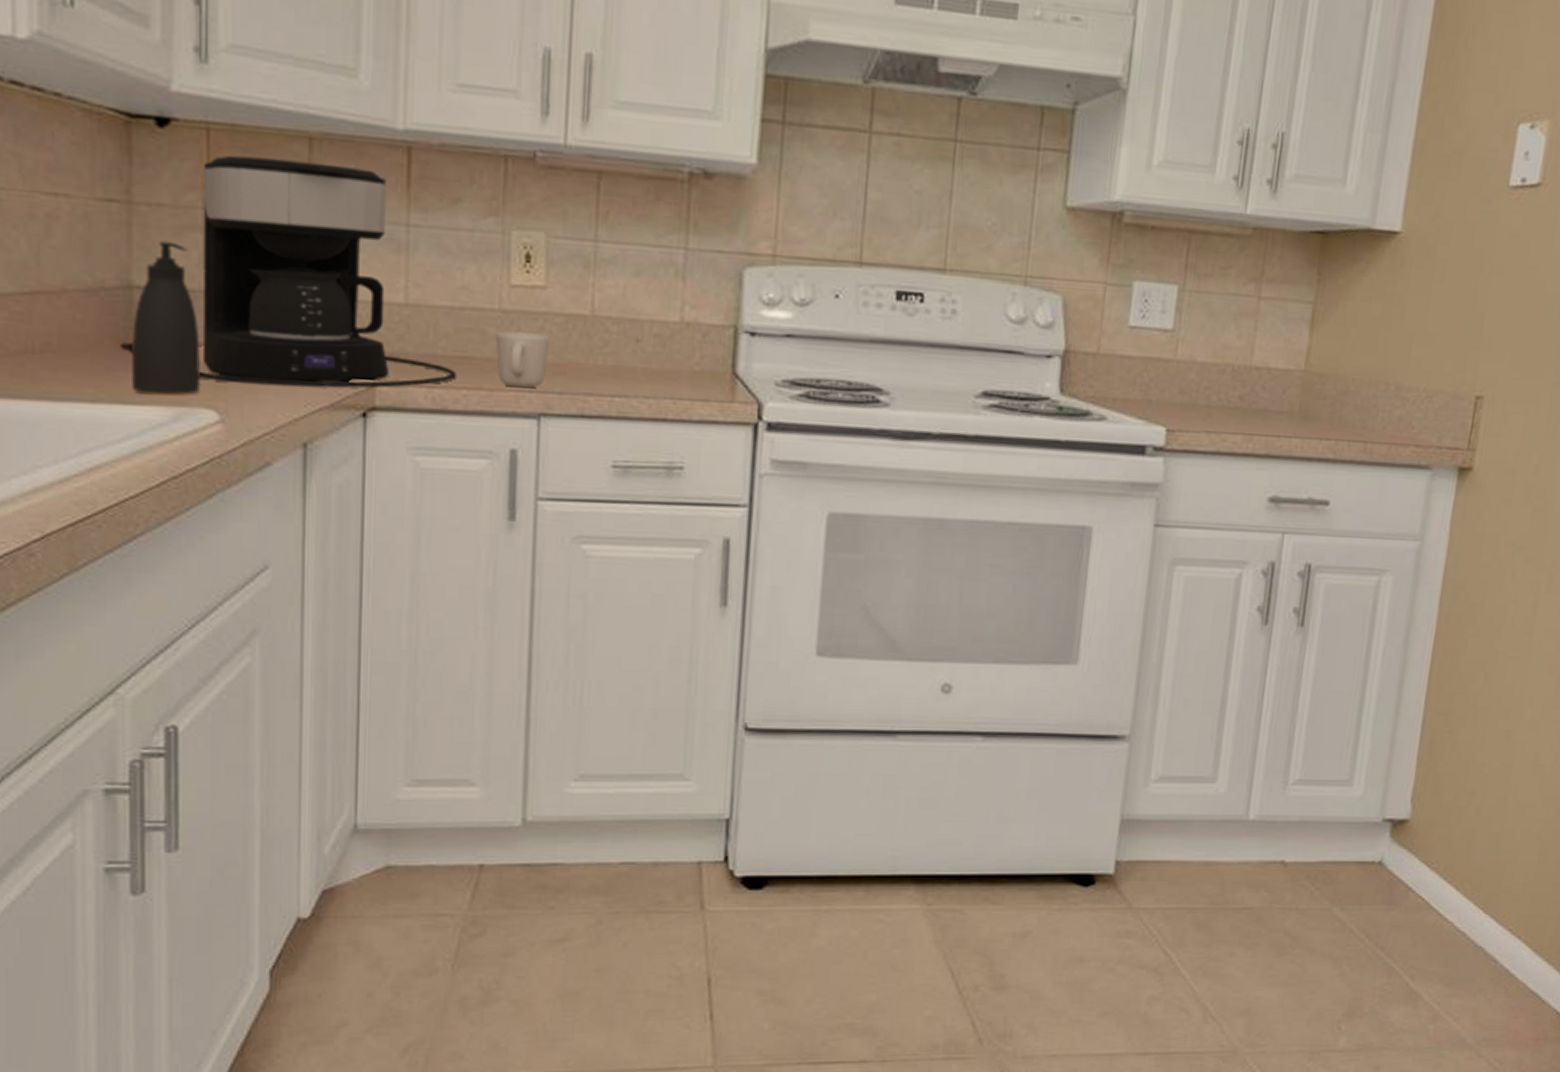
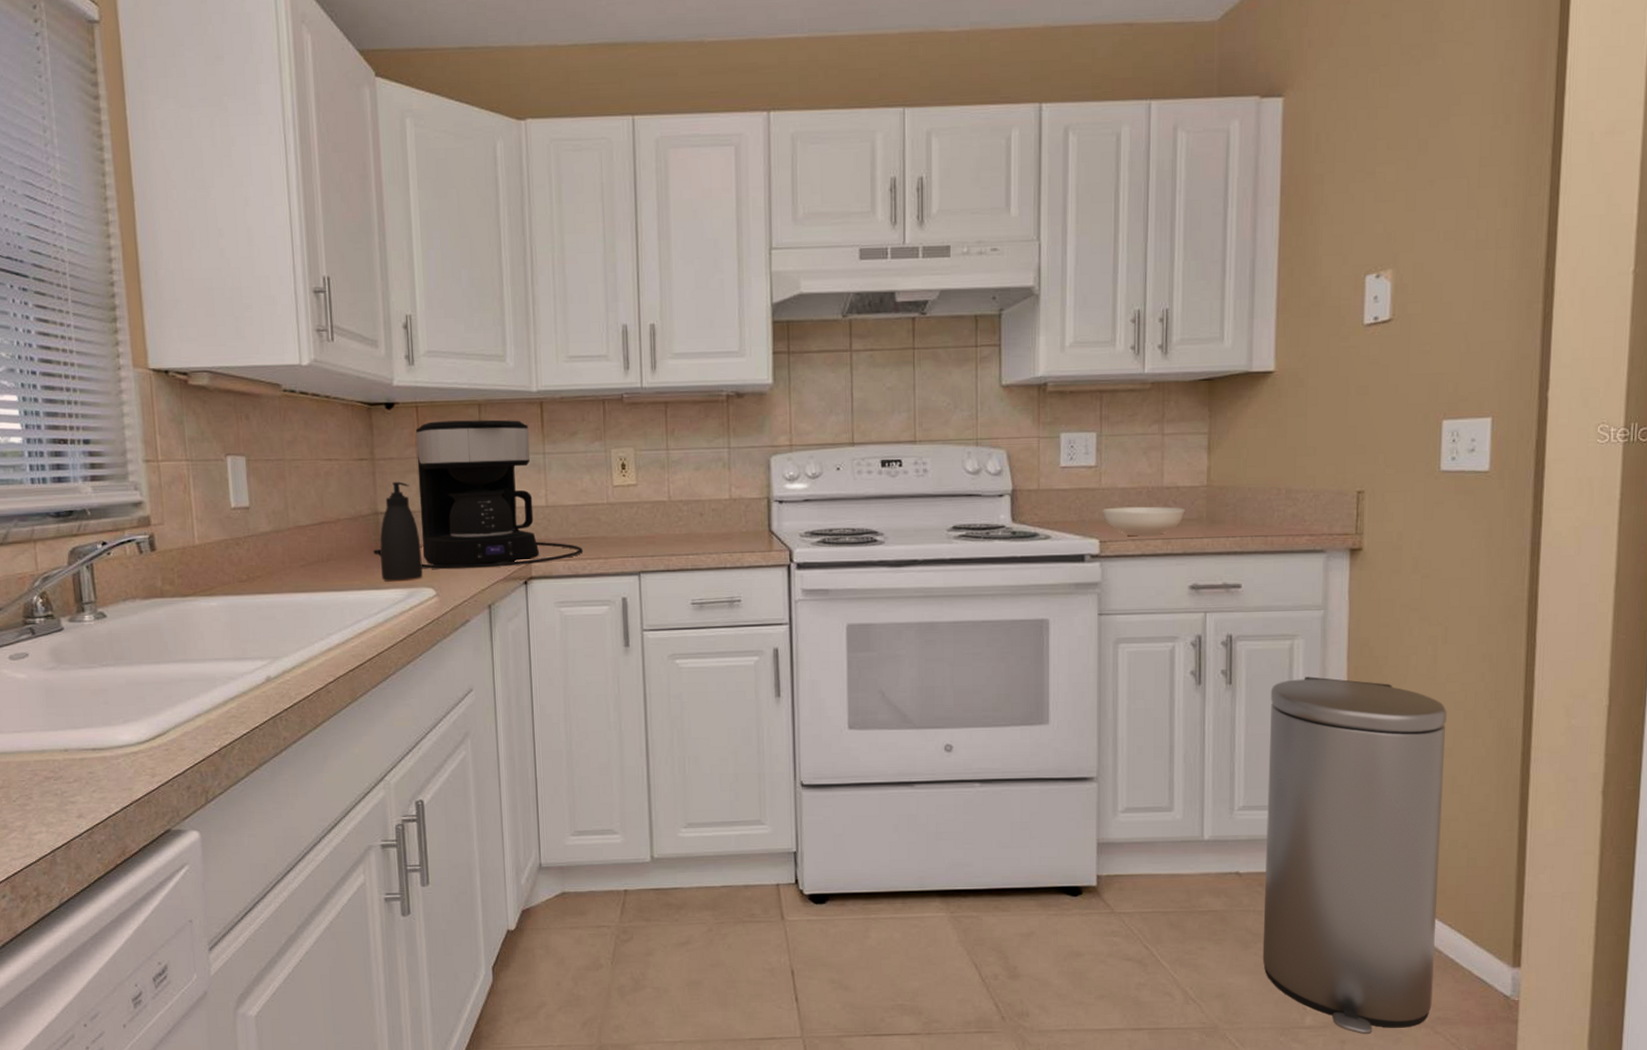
mug: present [495,331,551,388] -> none [606,517,643,555]
bowl: none [1173,386,1276,430] -> present [1102,506,1186,537]
pedal bin: none [1298,623,1540,1059] -> present [1262,676,1447,1035]

